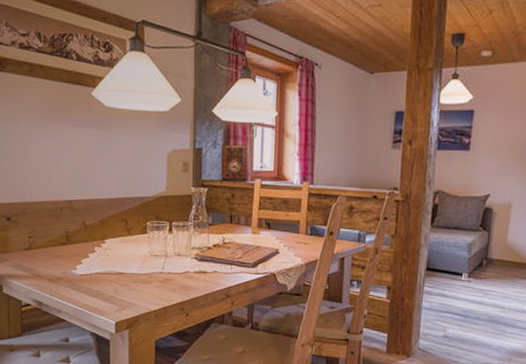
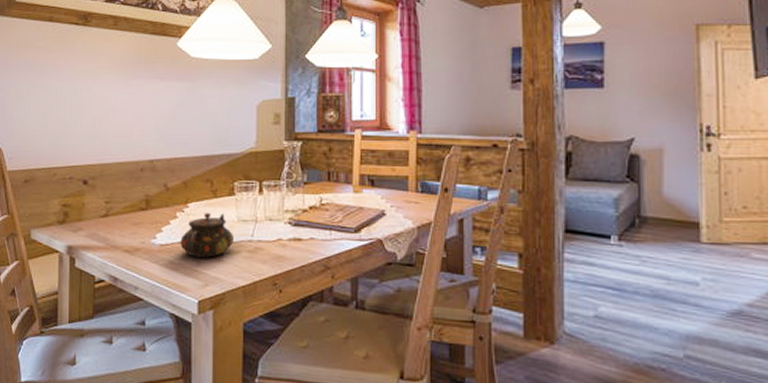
teapot: none [98,248,147,287] -> present [180,213,235,258]

